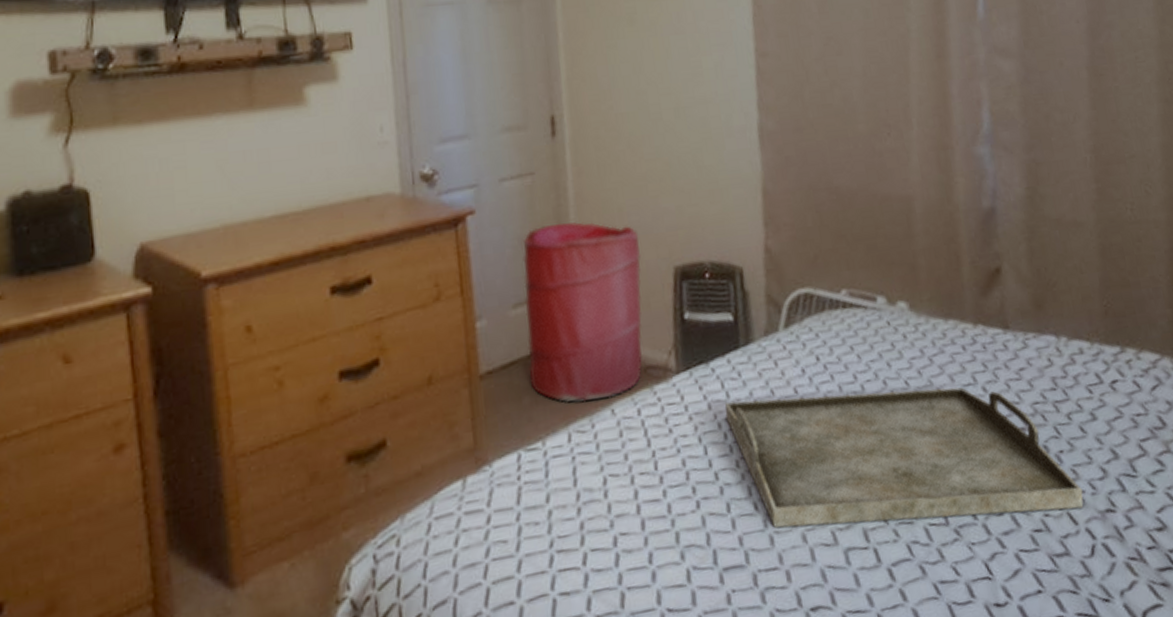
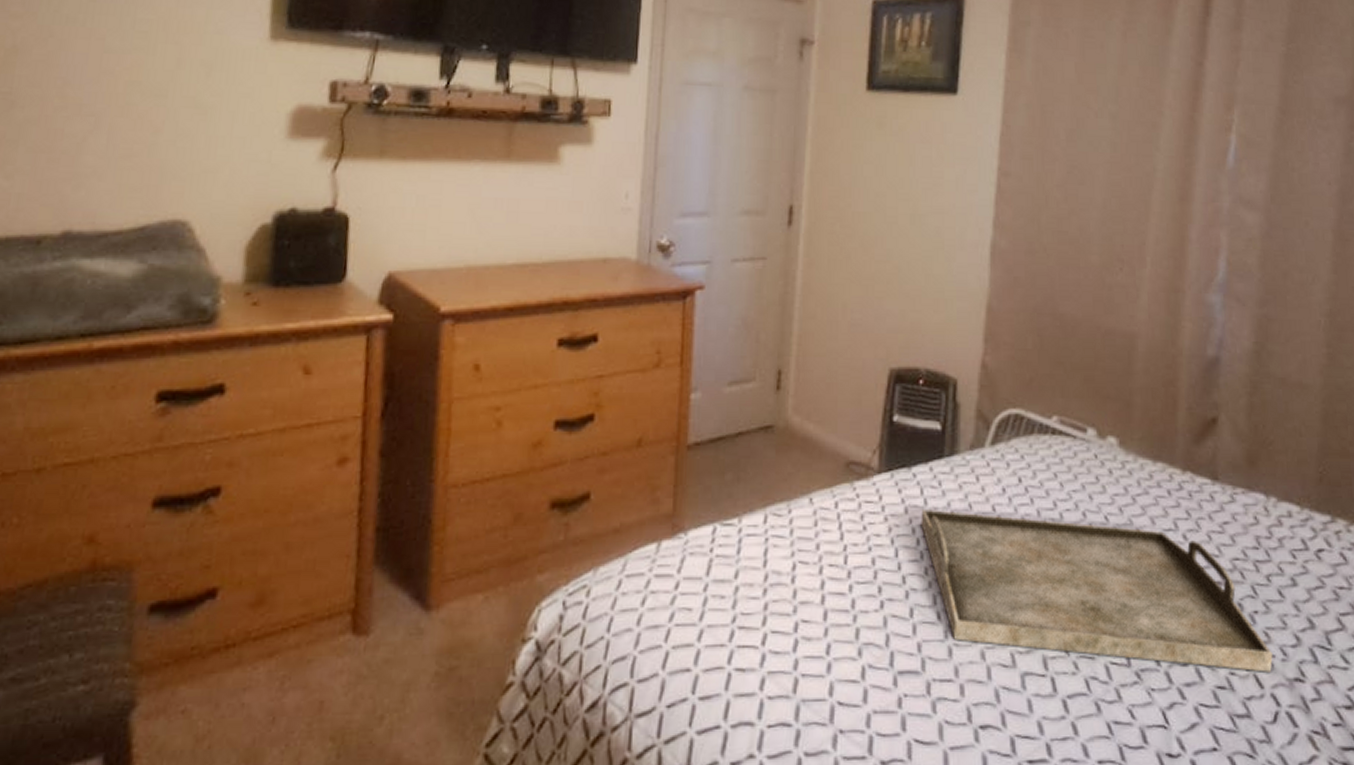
laundry hamper: present [522,222,643,402] -> none [734,309,859,487]

